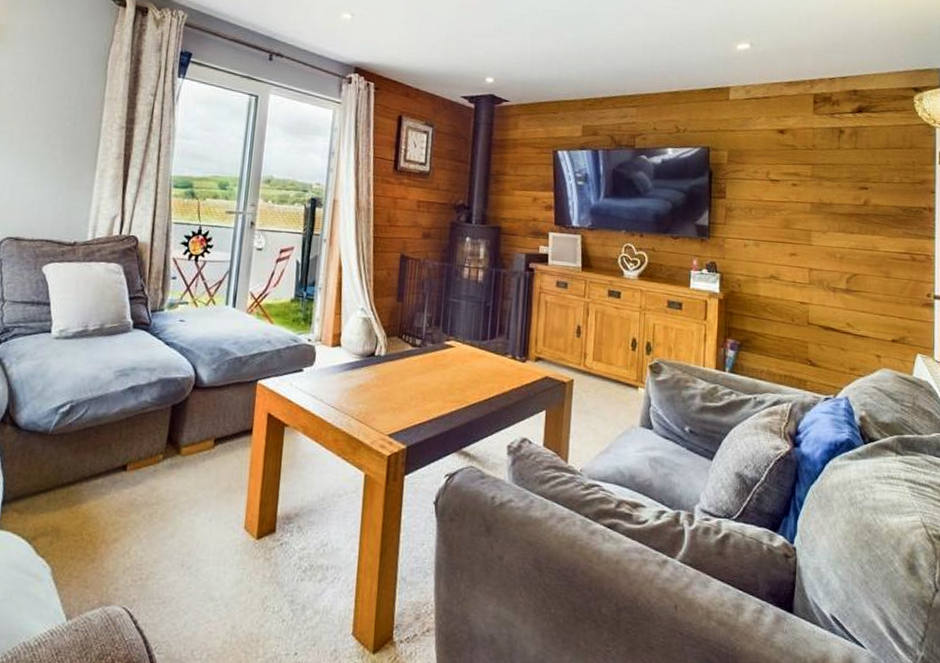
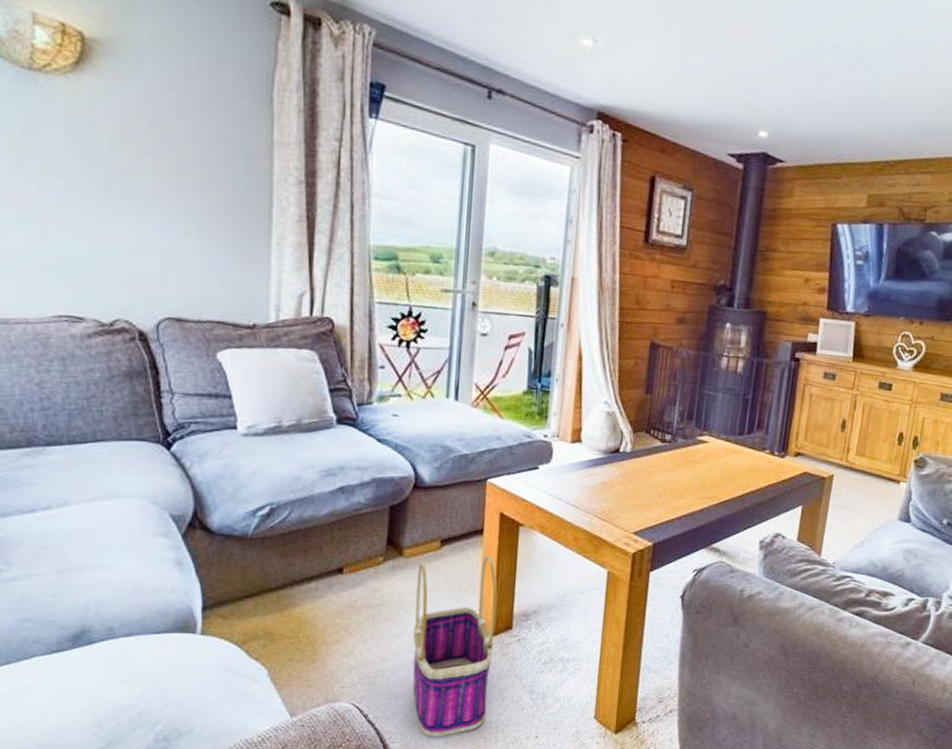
basket: none [181,455,263,649] -> present [413,555,498,737]

